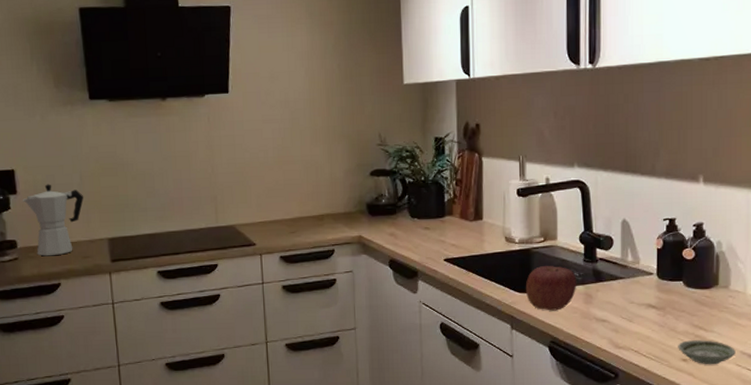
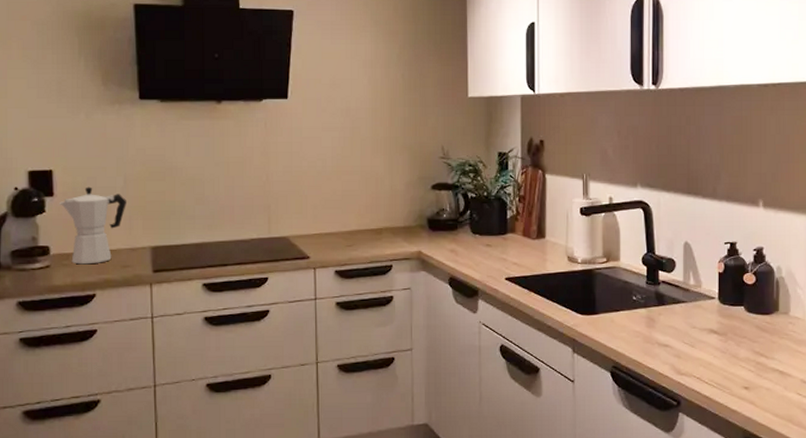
apple: present [525,266,577,311] -> none [587,288,640,334]
saucer: present [678,340,736,365] -> none [739,367,796,393]

